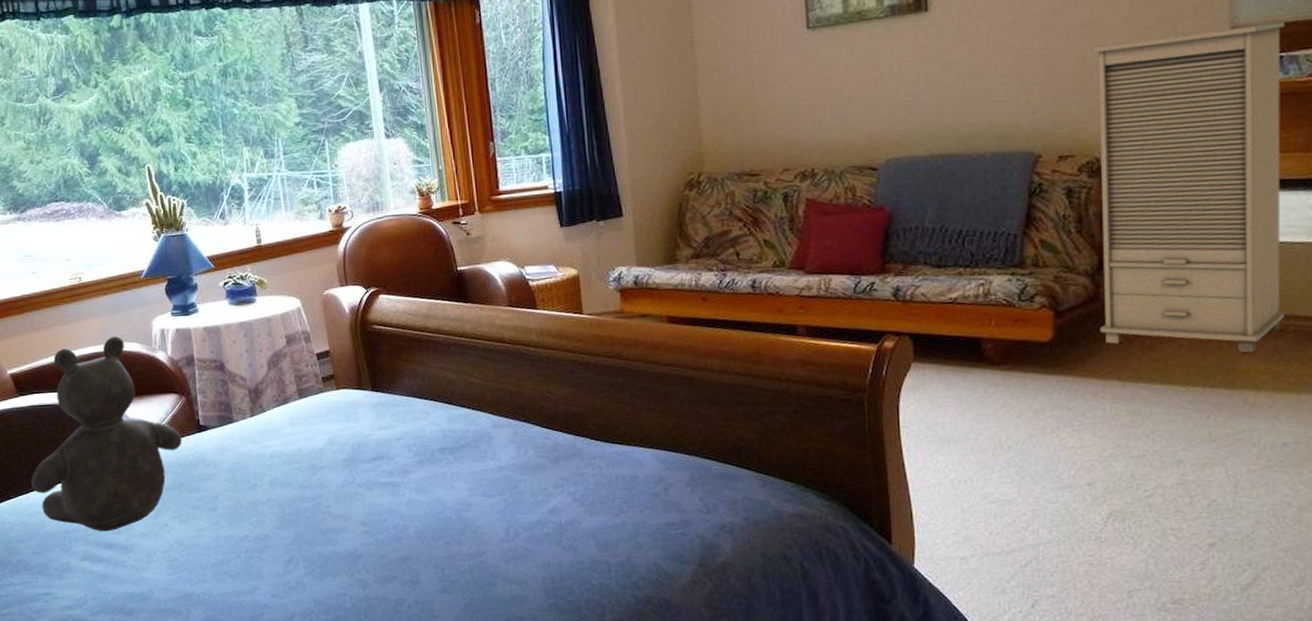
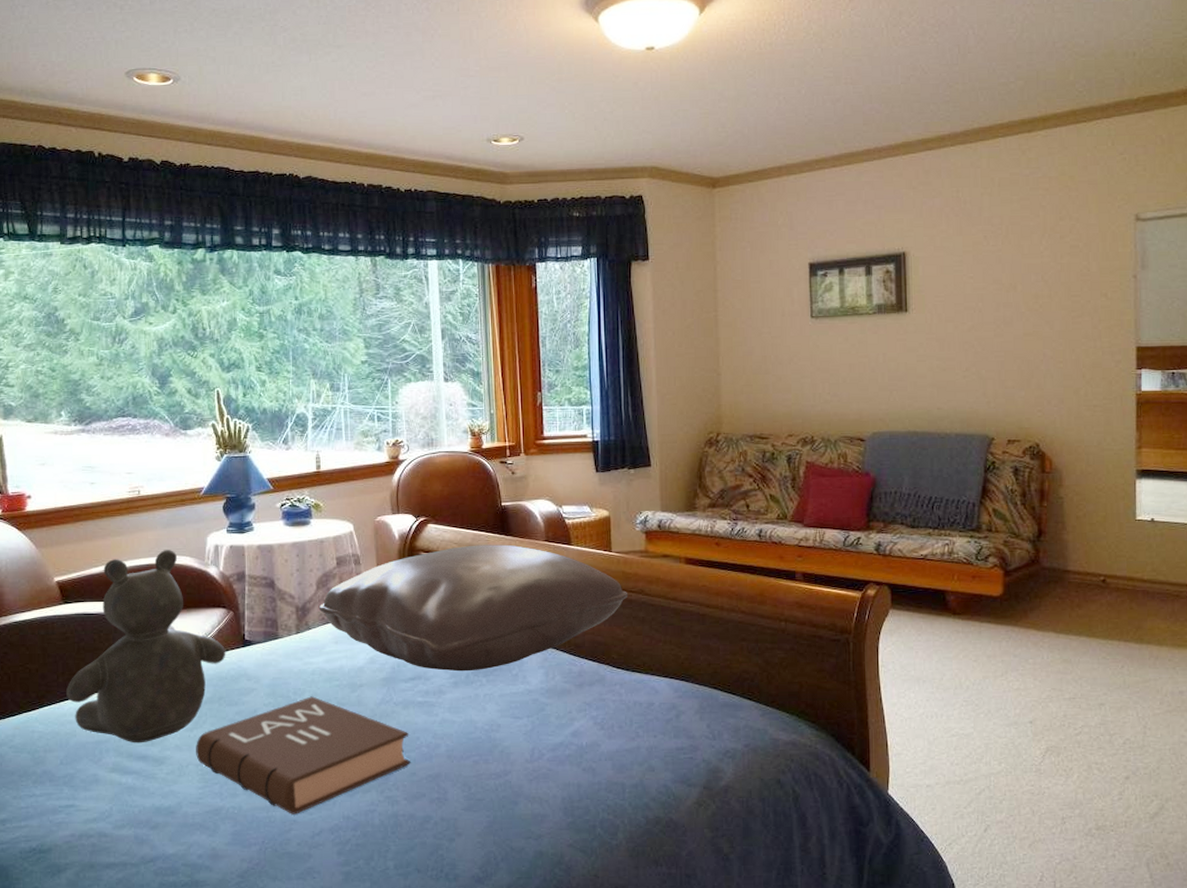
book: none [161,480,380,599] -> present [196,696,411,814]
pillow: none [271,312,604,450] -> present [318,544,629,672]
cabinet: present [1092,20,1285,354] -> none [1033,345,1179,614]

